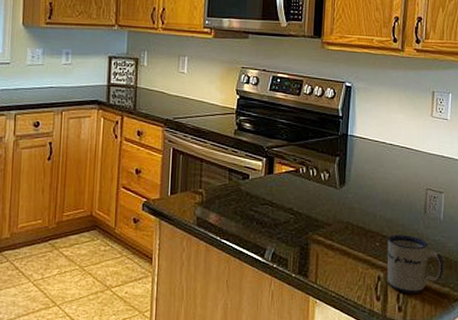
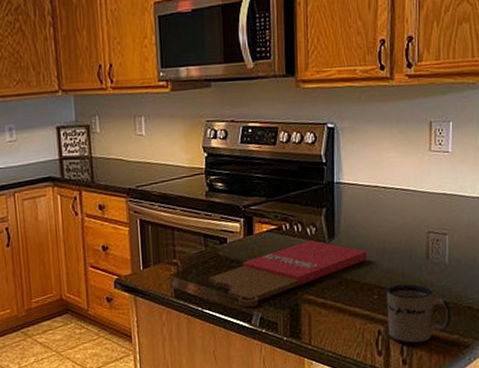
cutting board: none [228,185,373,242] -> present [208,240,367,308]

